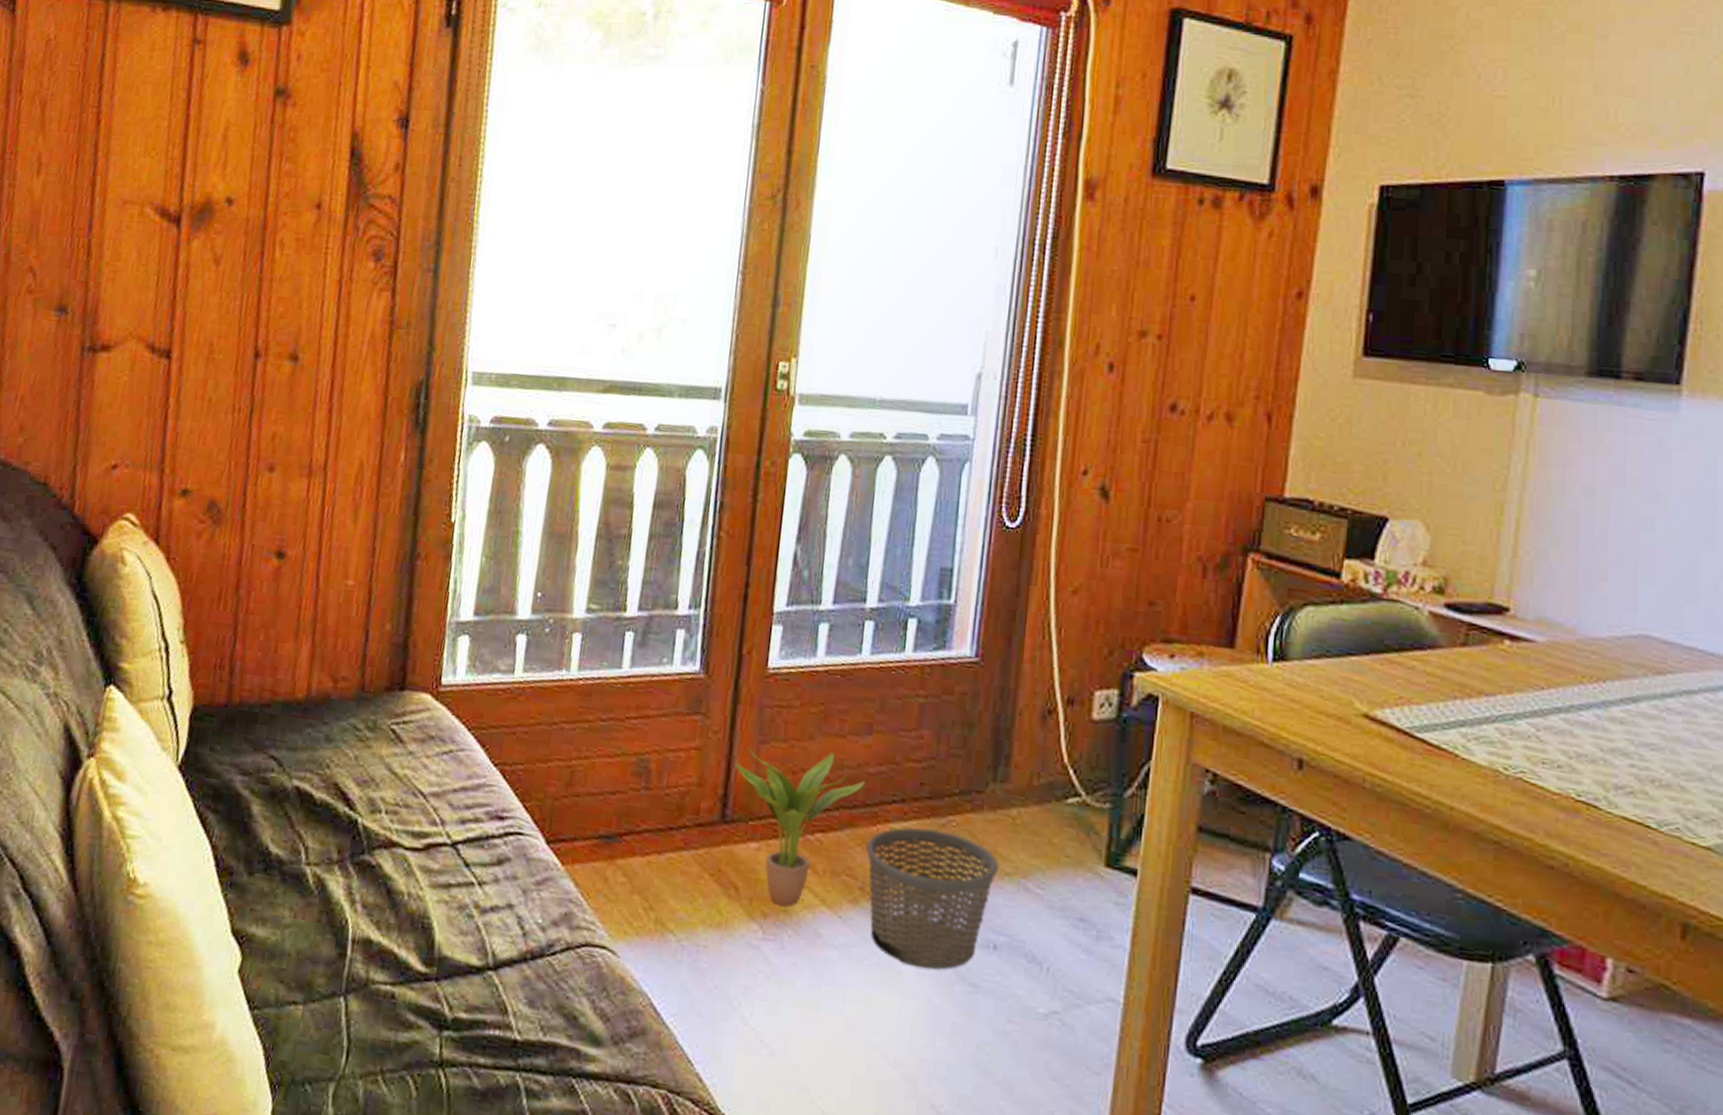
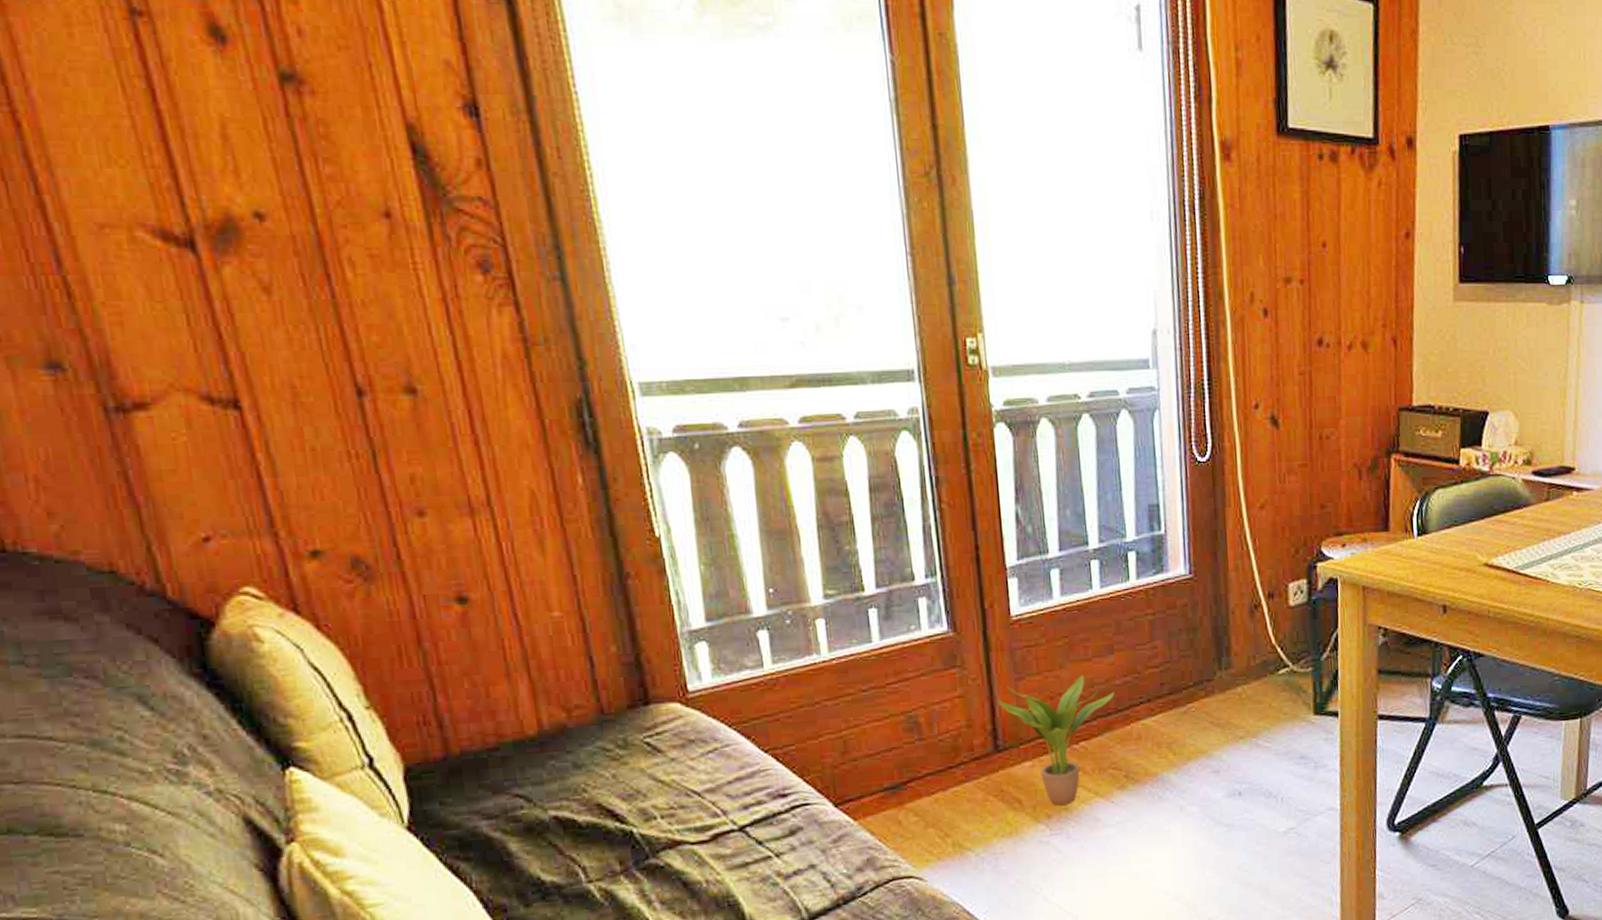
basket: present [866,827,999,970] -> none [1124,716,1234,824]

